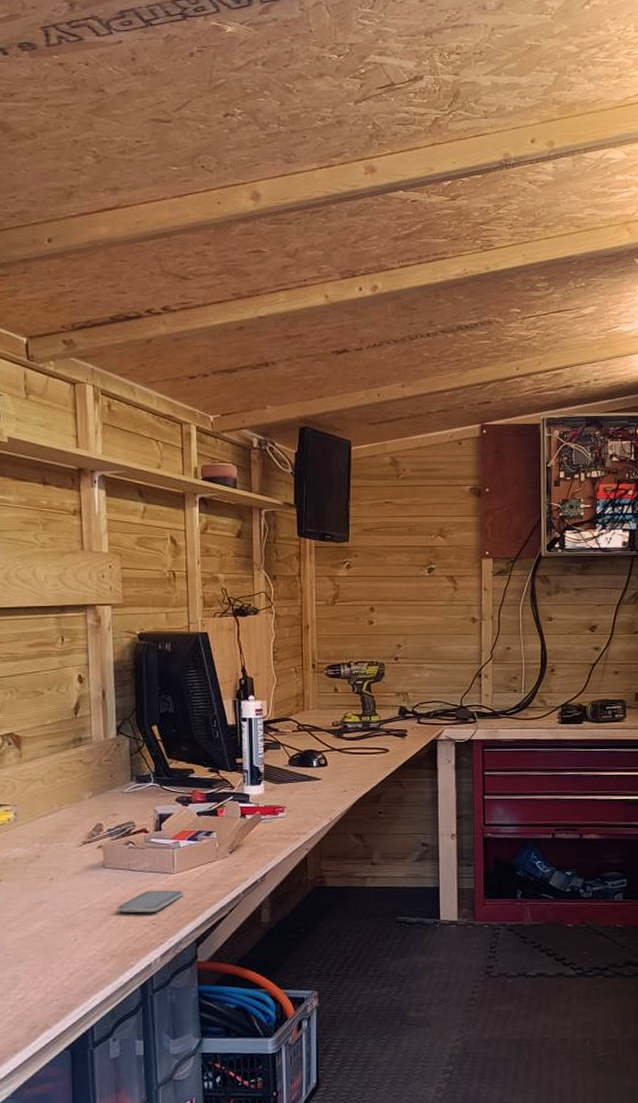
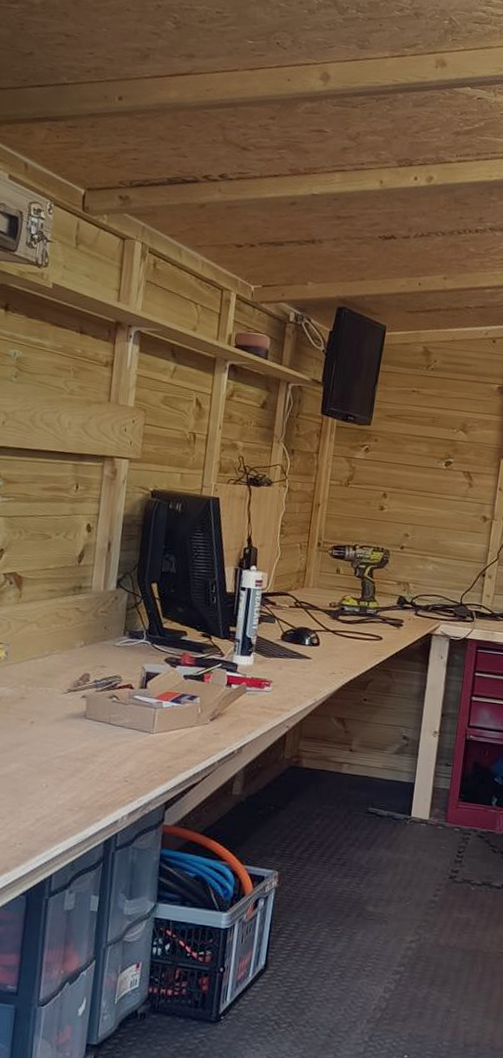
smartphone: present [116,889,184,913] -> none [91,746,160,769]

